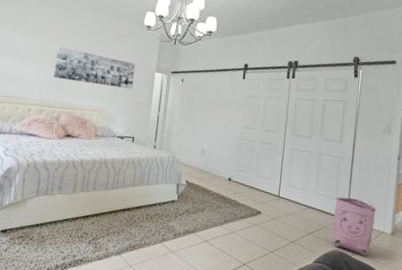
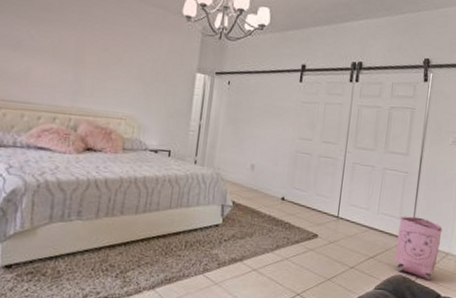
wall art: present [54,47,136,89] -> none [69,39,173,93]

